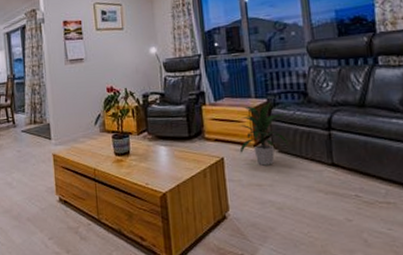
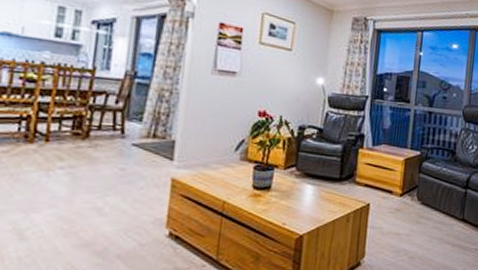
indoor plant: present [239,101,290,166] -> none [386,155,435,216]

